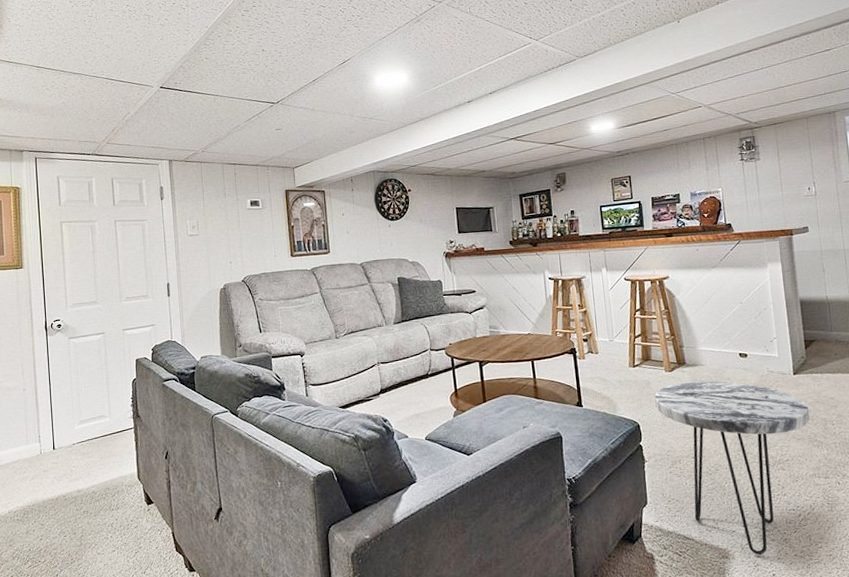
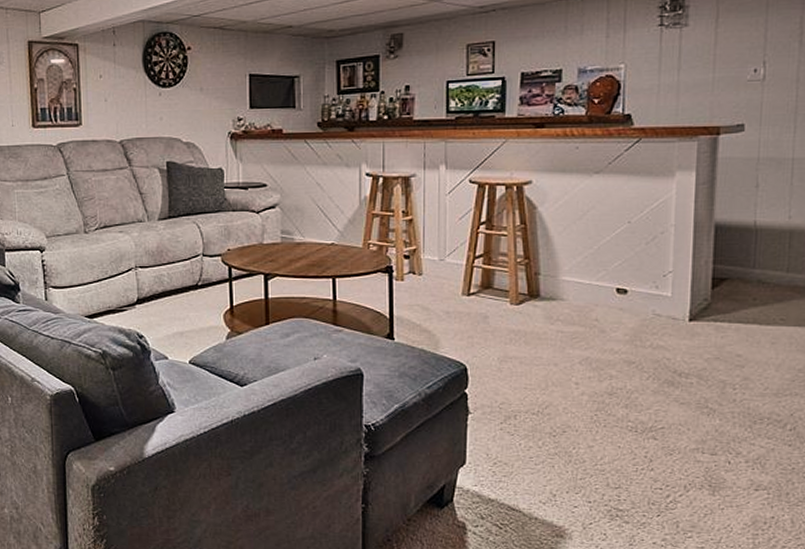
side table: present [655,381,810,555] -> none [492,320,704,539]

